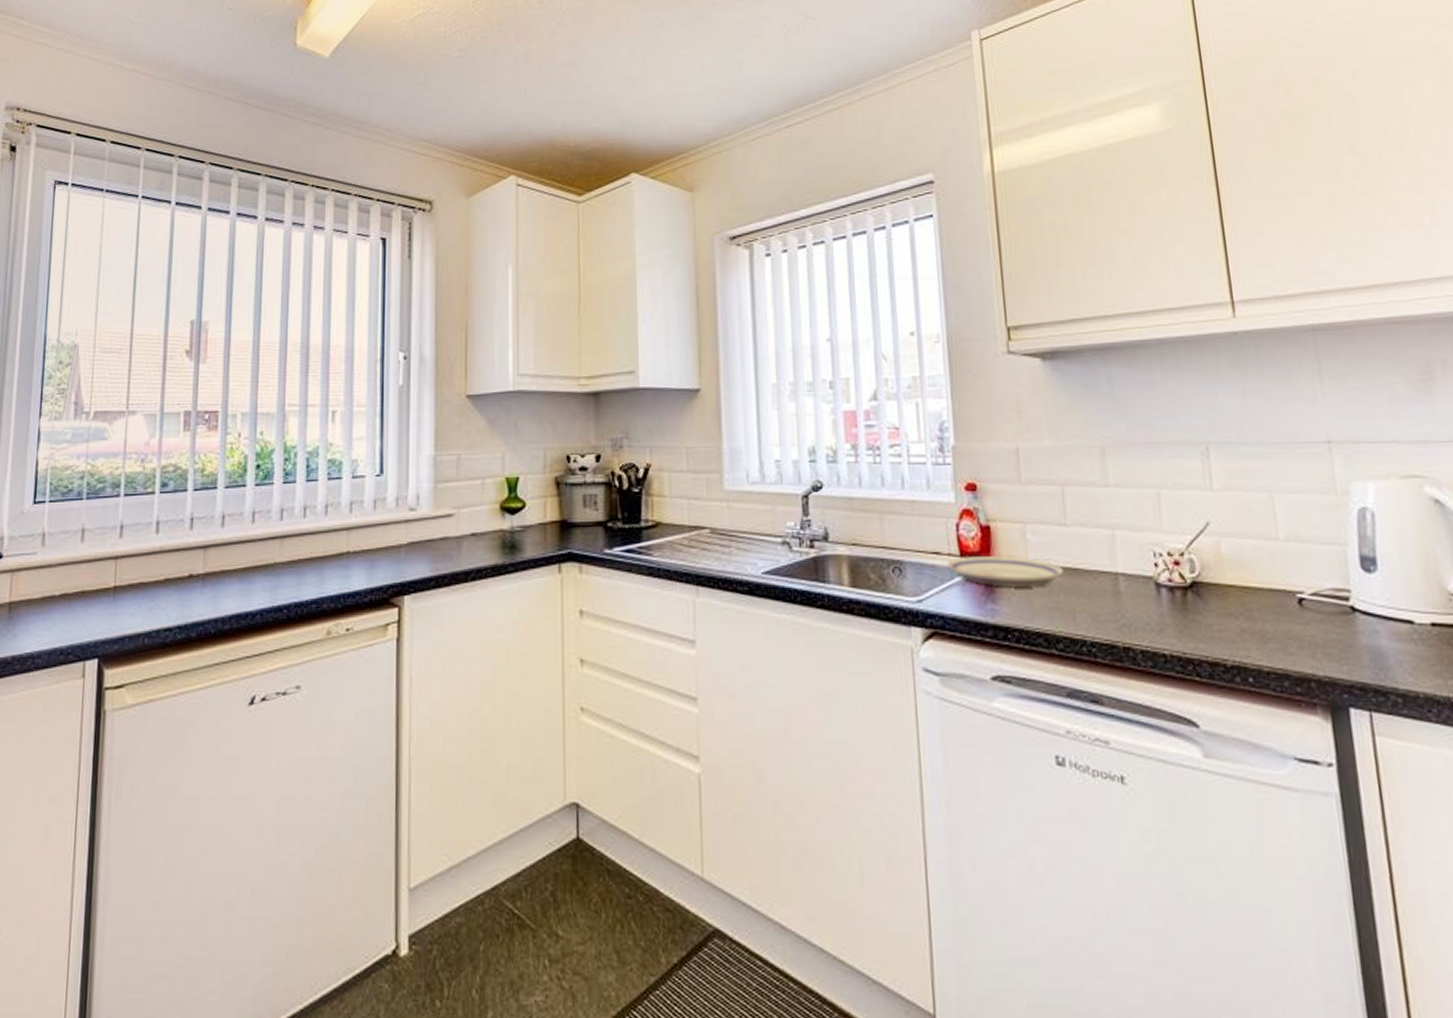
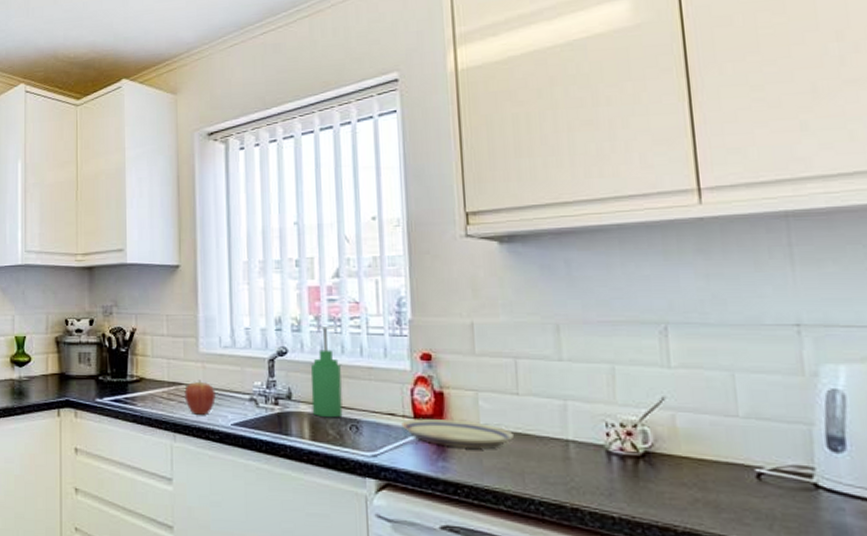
fruit: none [708,522,744,563] -> present [184,380,216,415]
soap dispenser: none [848,456,885,560] -> present [310,327,343,418]

